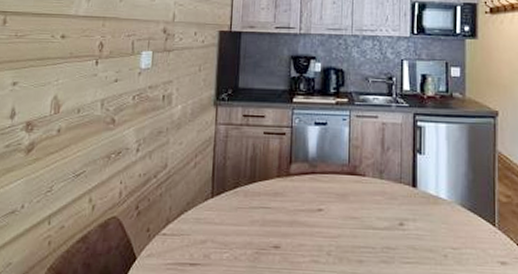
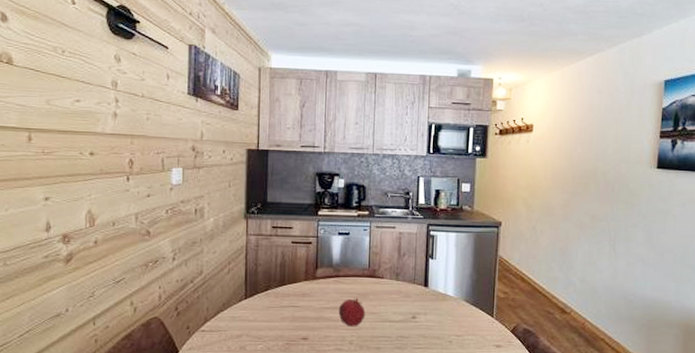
fruit: none [314,198,346,234] -> present [338,297,366,327]

